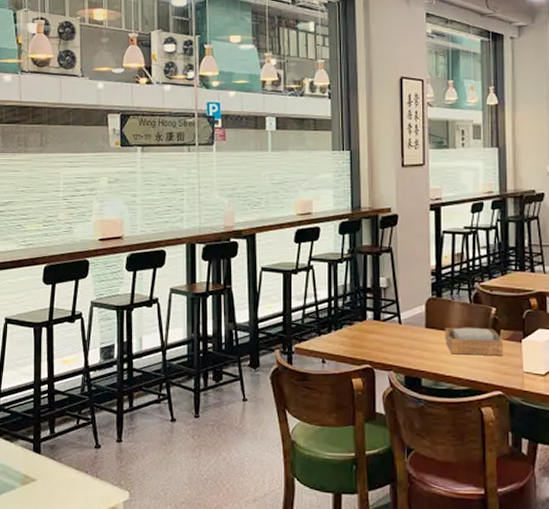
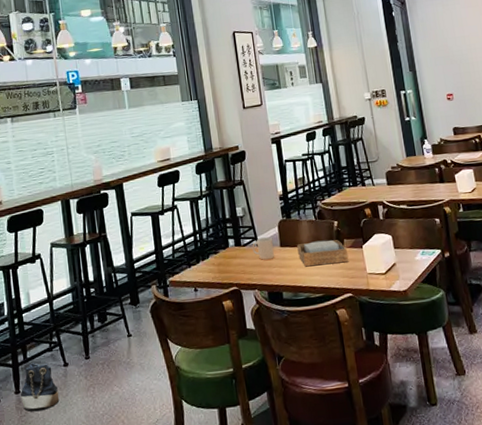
handbag: none [122,412,163,464] -> present [20,363,60,412]
cup: none [393,315,418,340] -> present [252,237,275,260]

